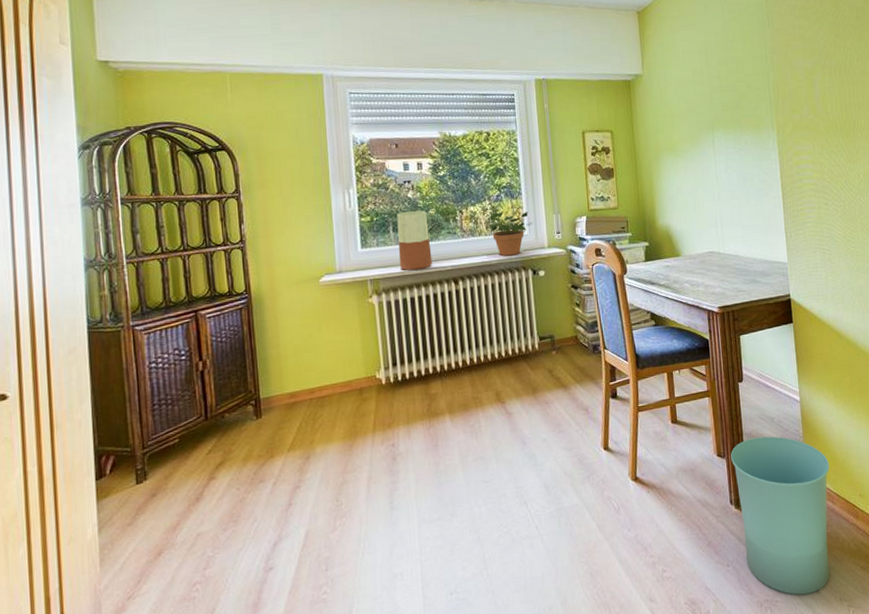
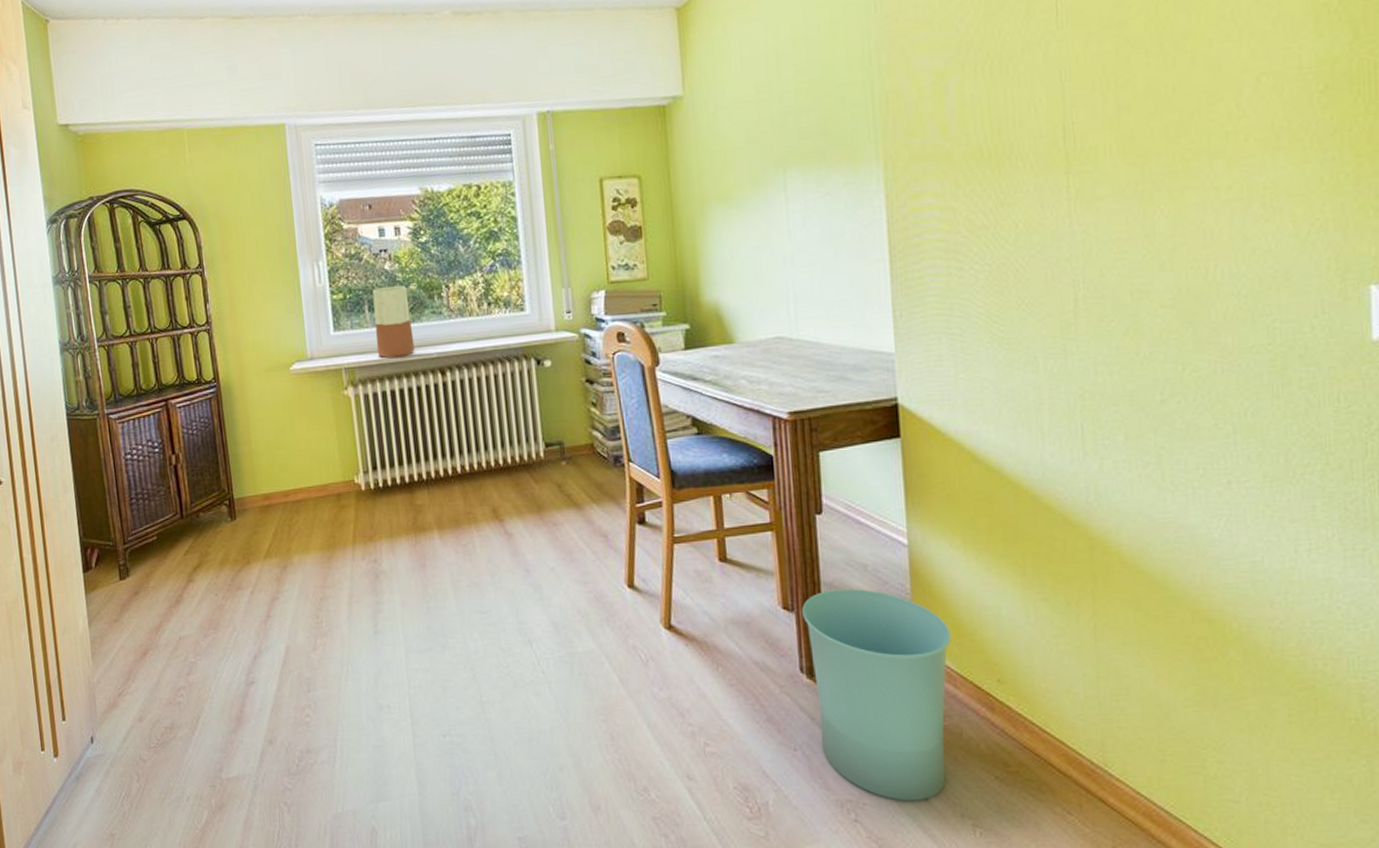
potted plant: present [487,211,533,256] -> none [479,285,536,342]

